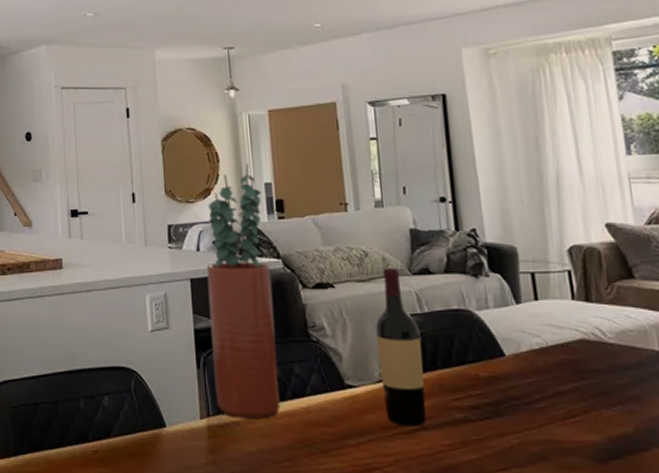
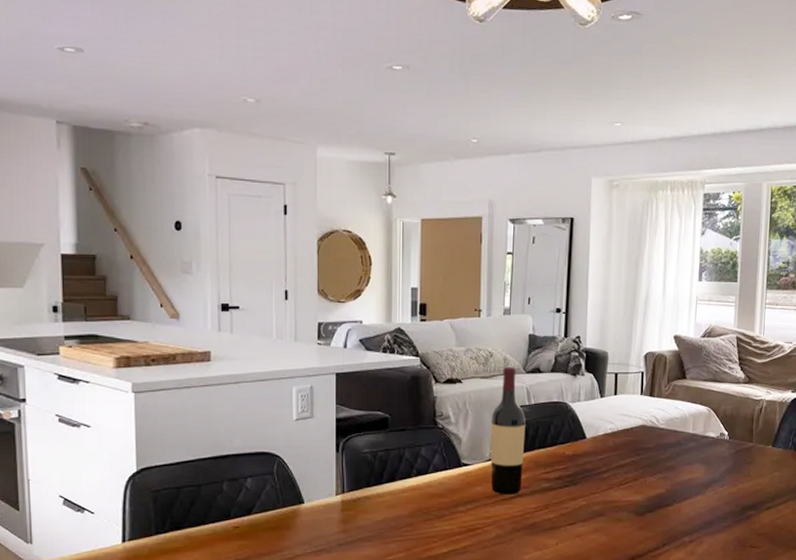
vase: present [206,164,281,419] -> none [351,268,409,494]

